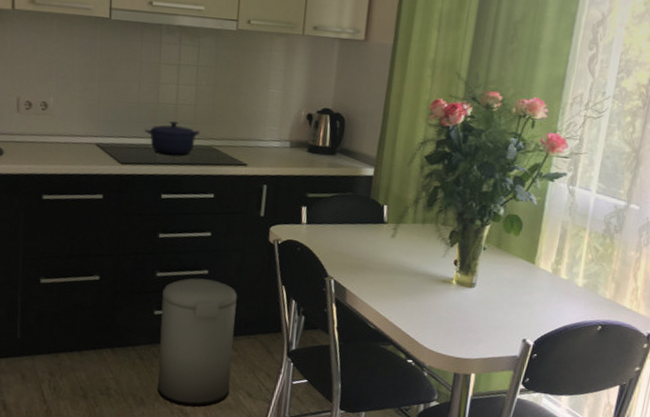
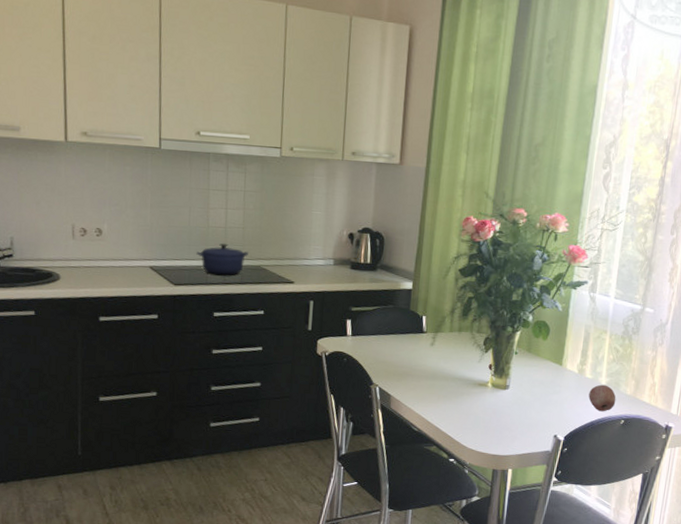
pedal bin: present [157,278,237,407] -> none [215,390,289,513]
fruit: none [562,286,594,316] -> present [588,384,616,412]

